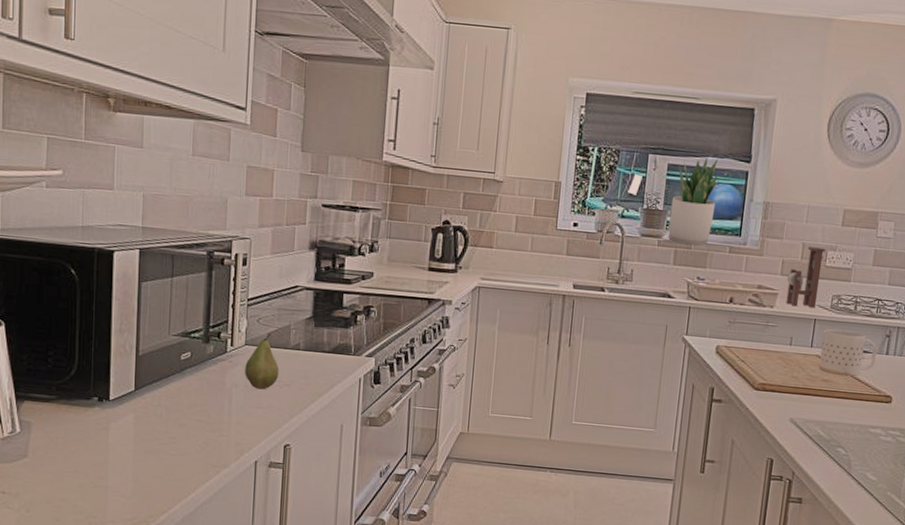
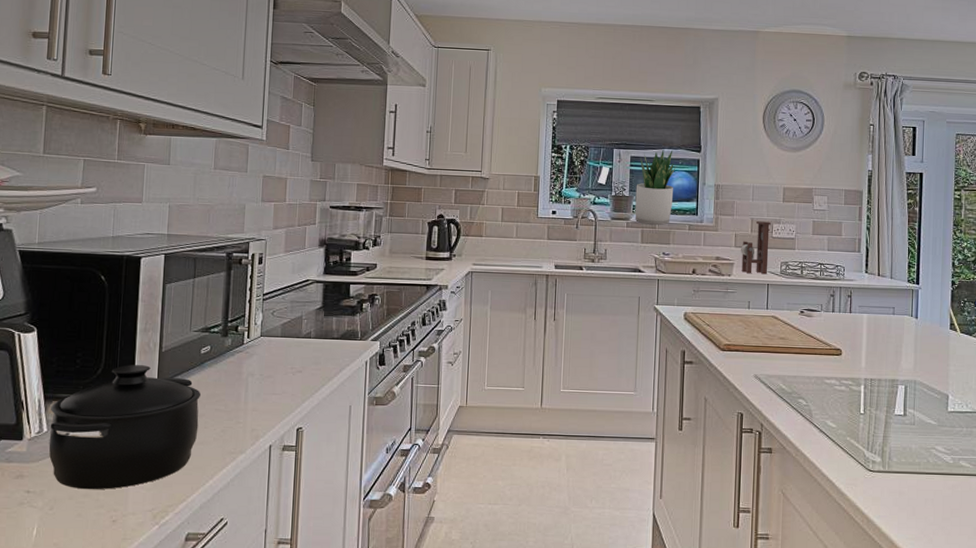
saucepan: none [22,367,182,496] -> present [49,365,202,490]
fruit: present [245,332,280,390] -> none [260,324,292,377]
mug: present [818,329,878,377] -> none [775,292,824,334]

